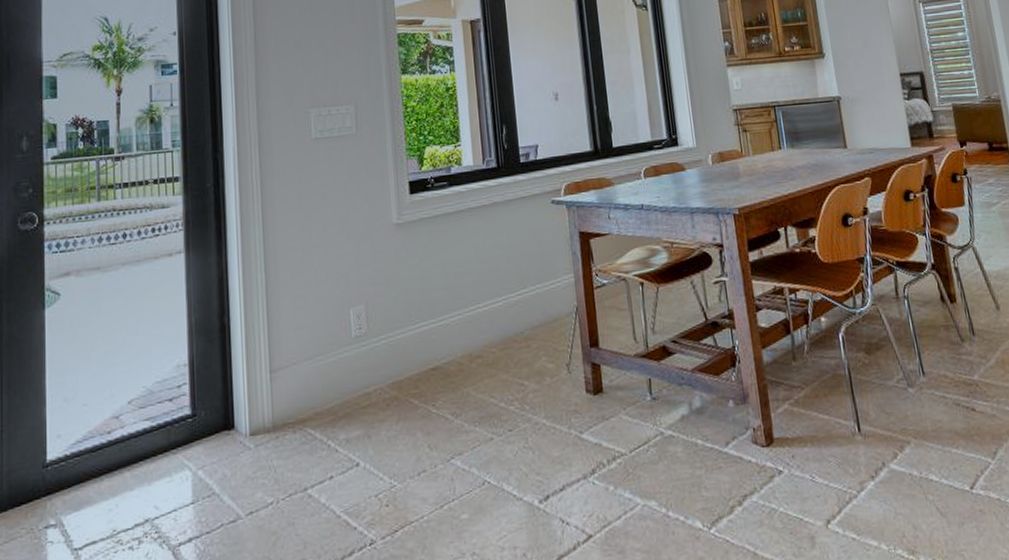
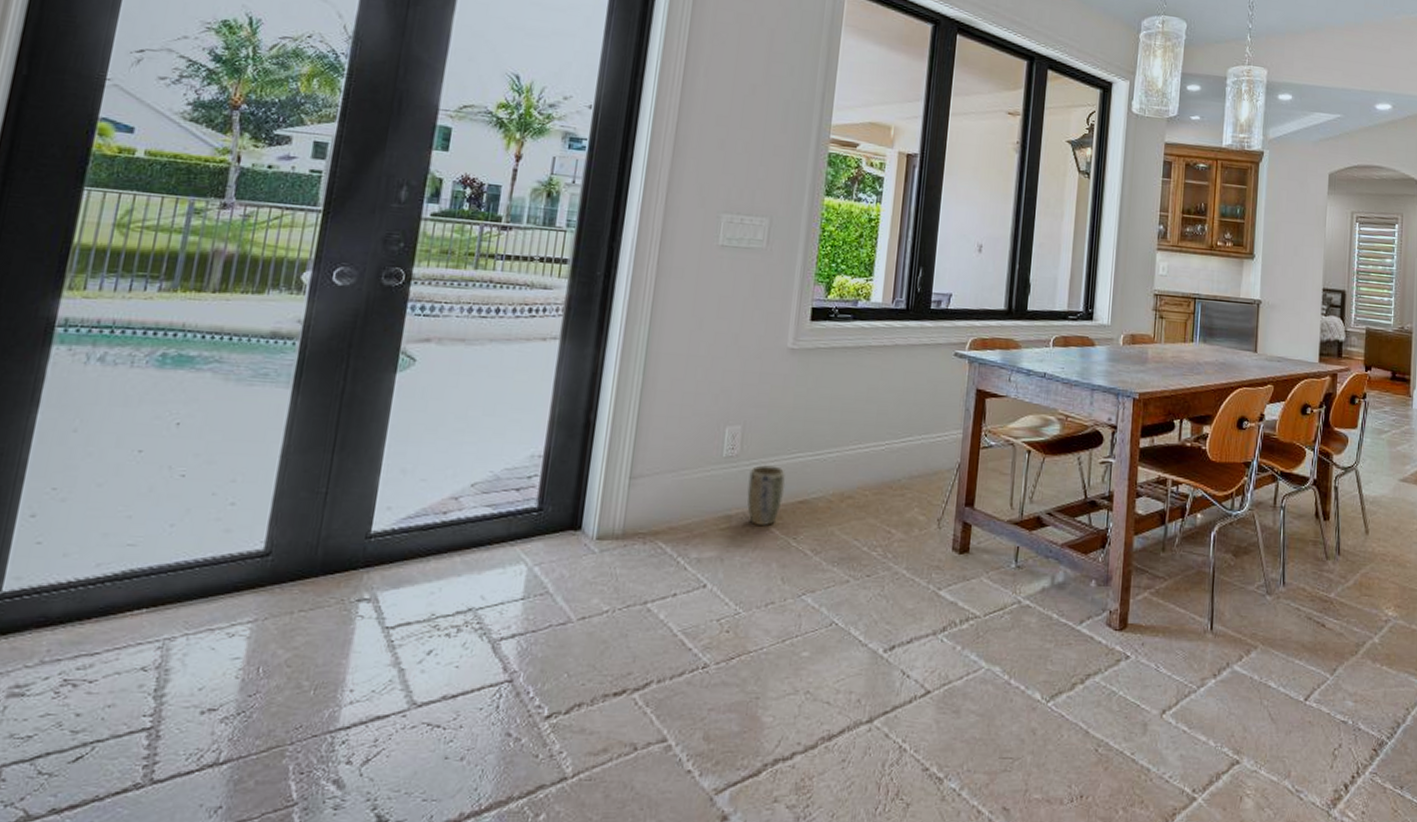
plant pot: none [380,338,416,398] -> present [747,465,786,525]

